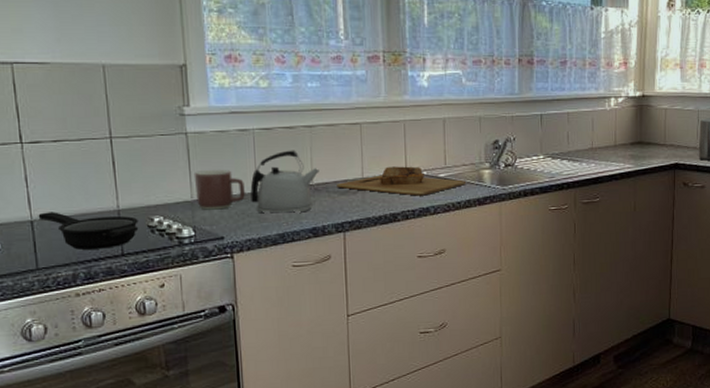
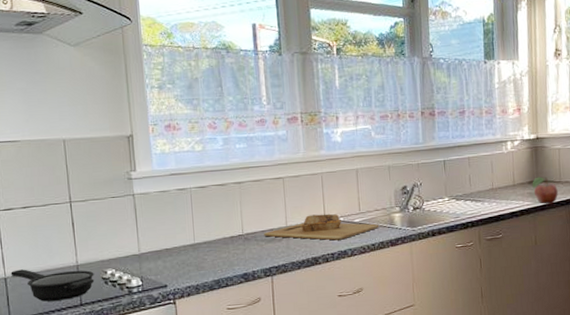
mug: present [194,169,245,210] -> none [140,225,185,262]
kettle: present [250,150,319,213] -> none [189,204,248,262]
fruit: none [634,138,662,169] -> present [532,177,558,205]

